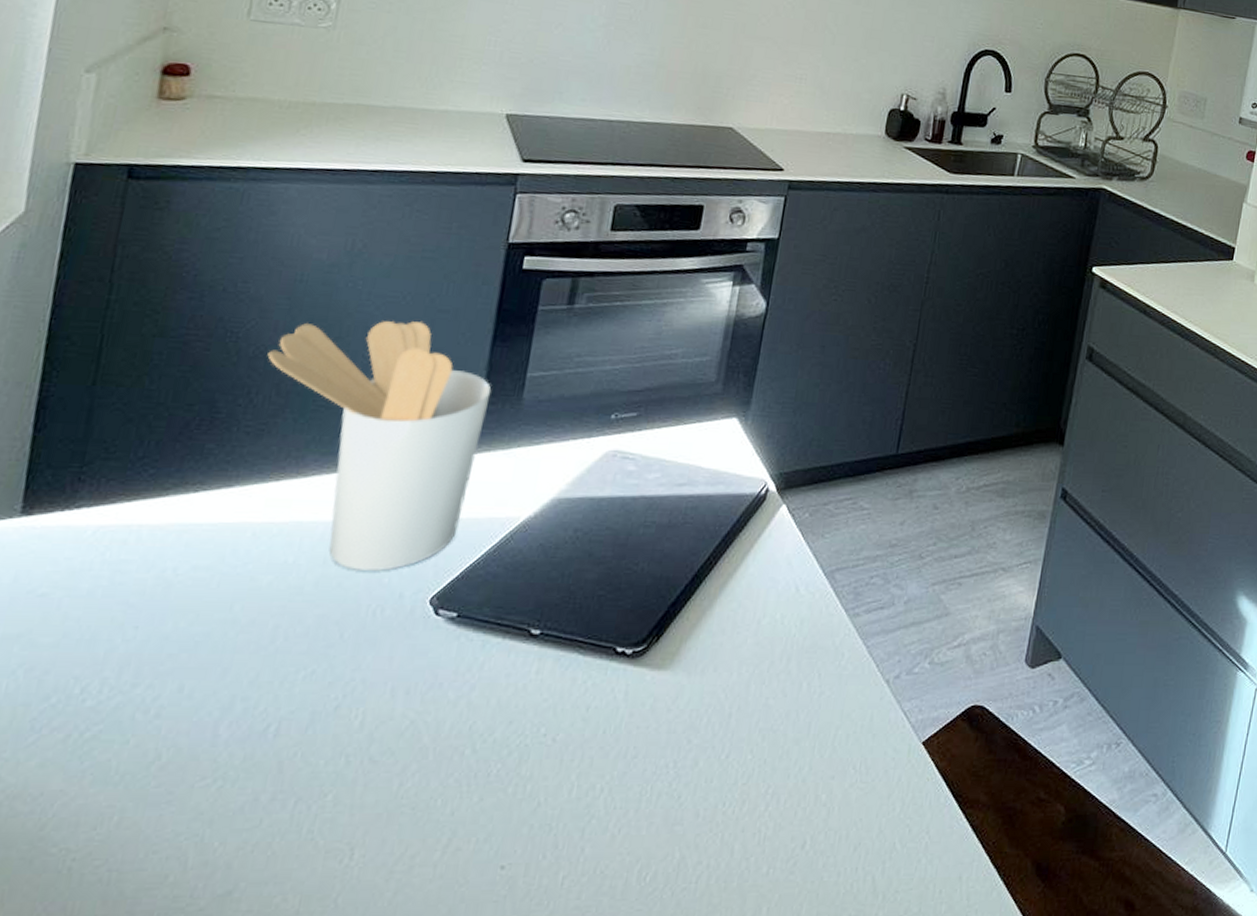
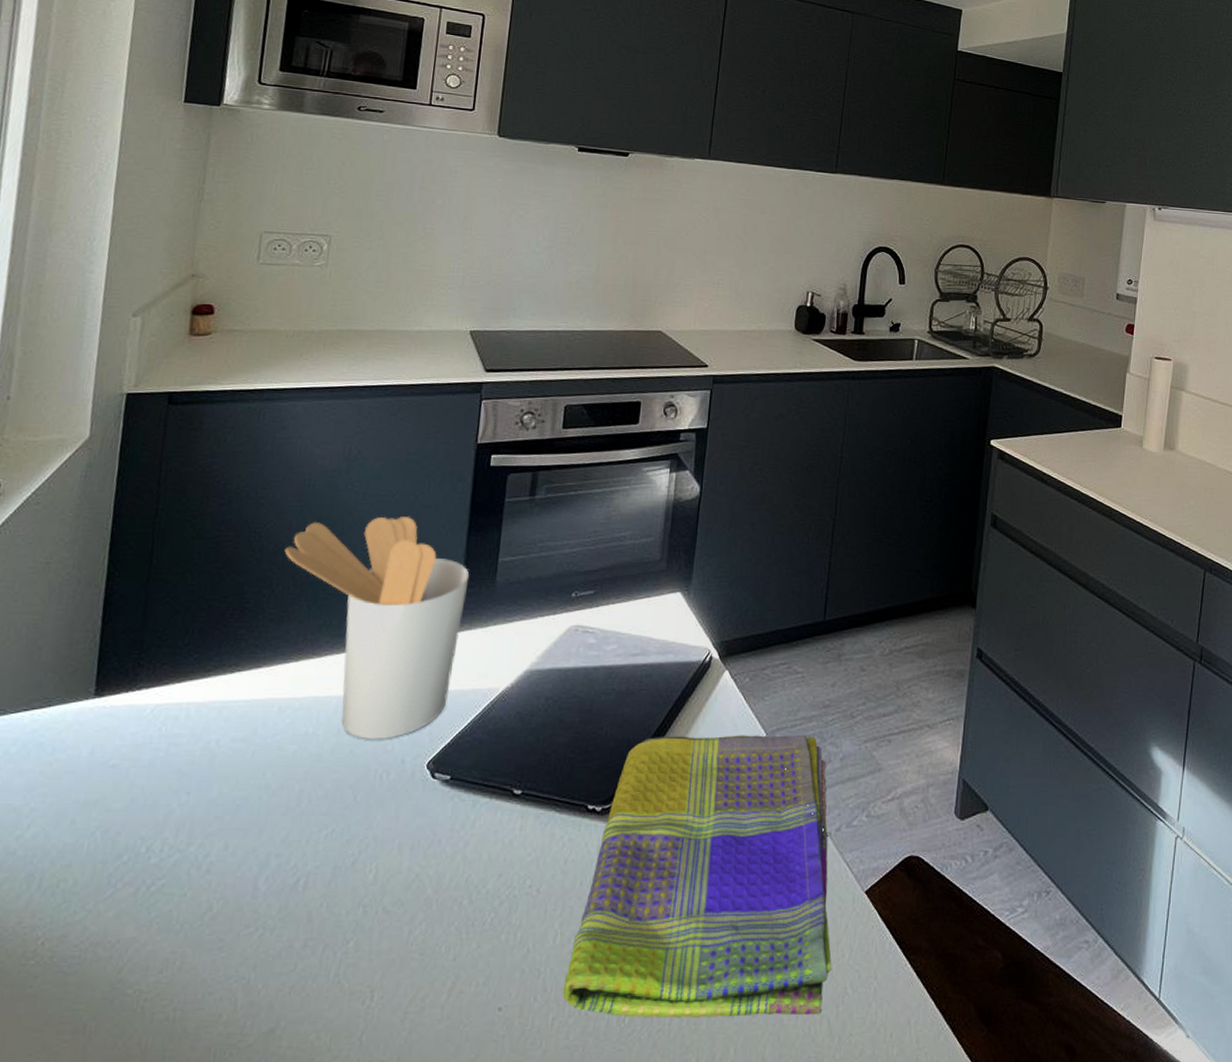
dish towel: none [576,573,889,876] -> present [562,734,832,1019]

